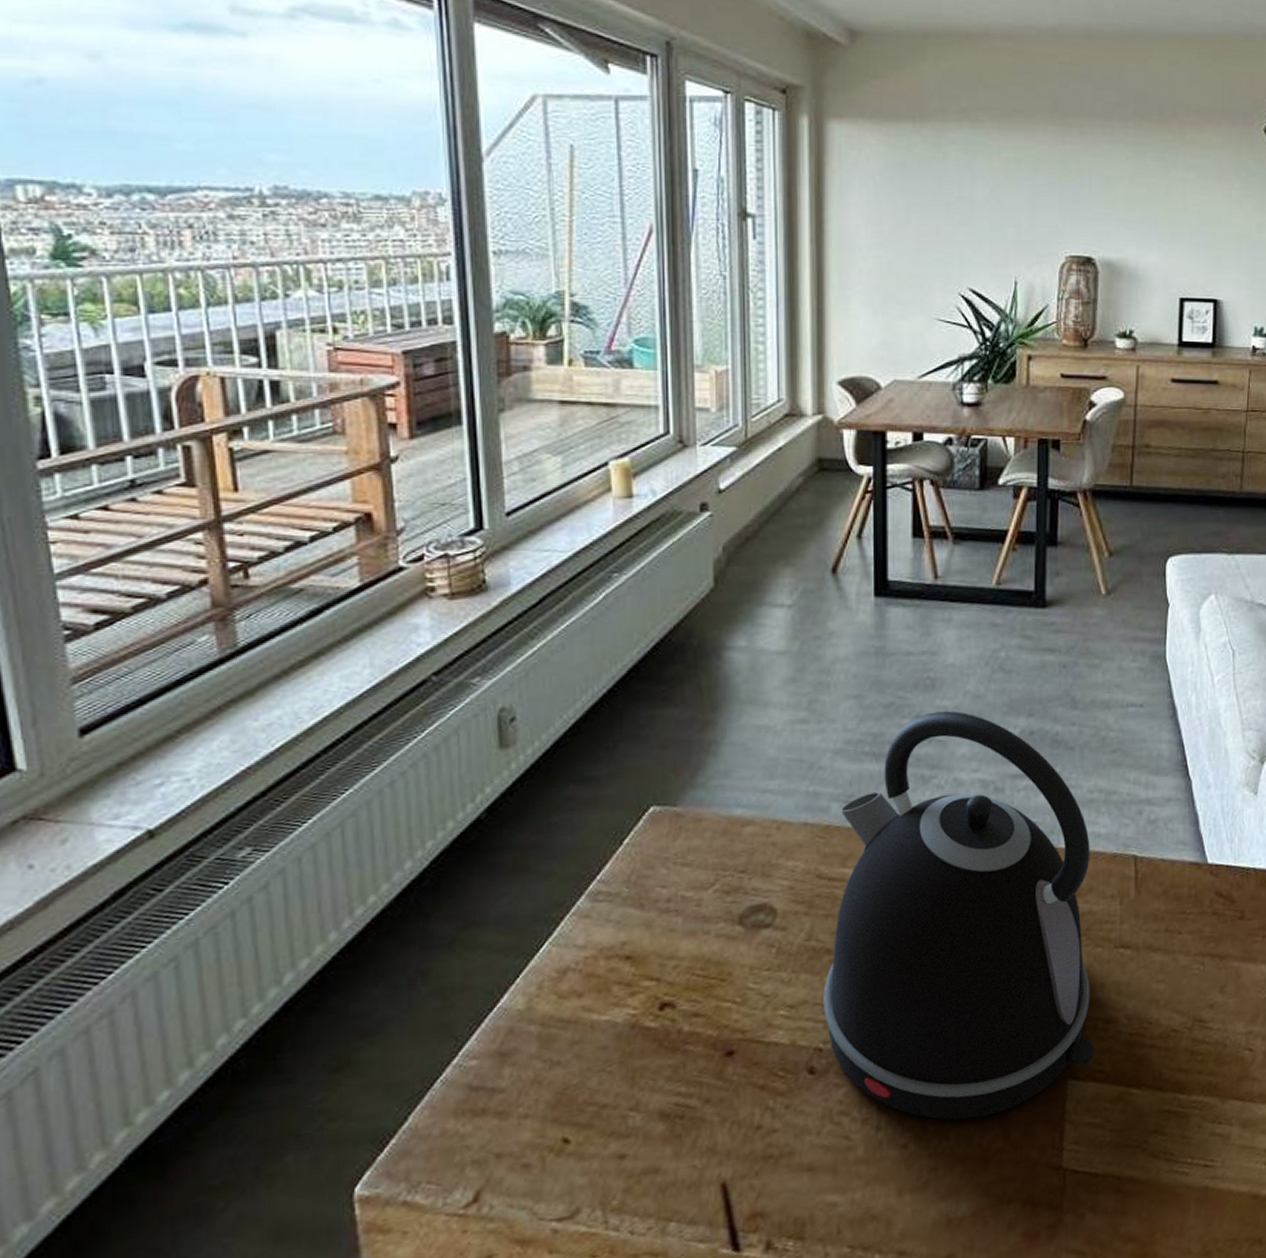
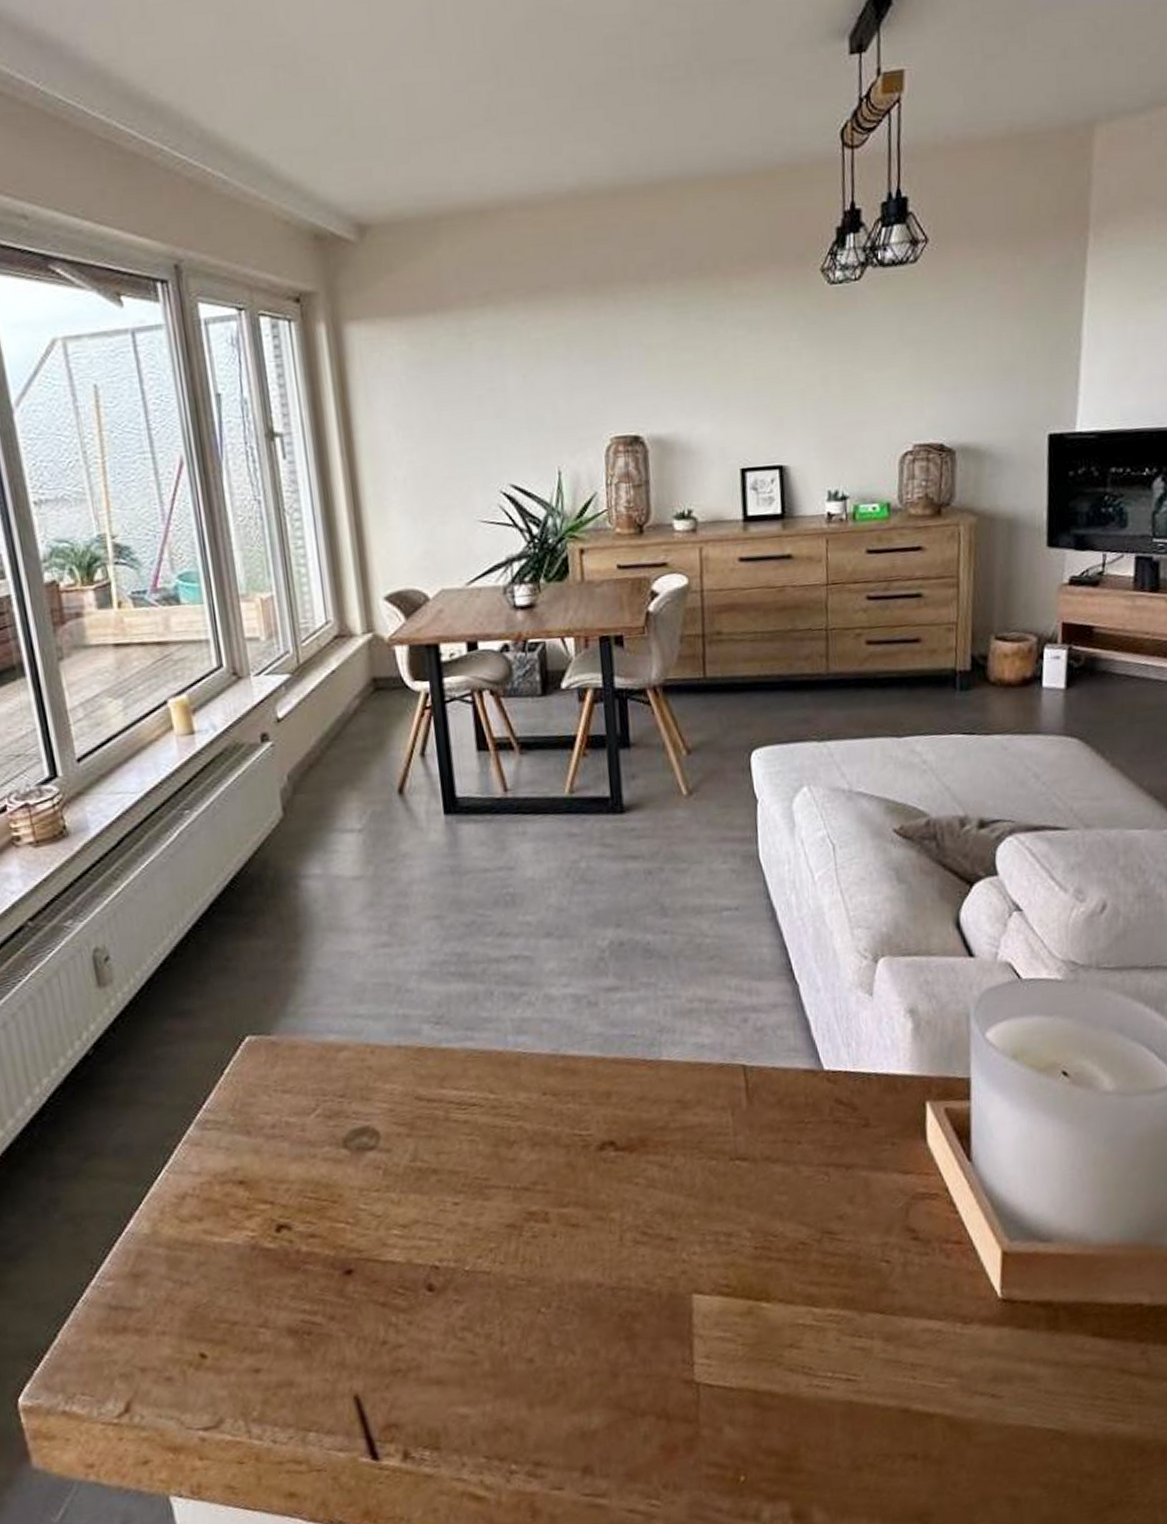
kettle: present [823,710,1096,1120] -> none [432,926,720,1335]

